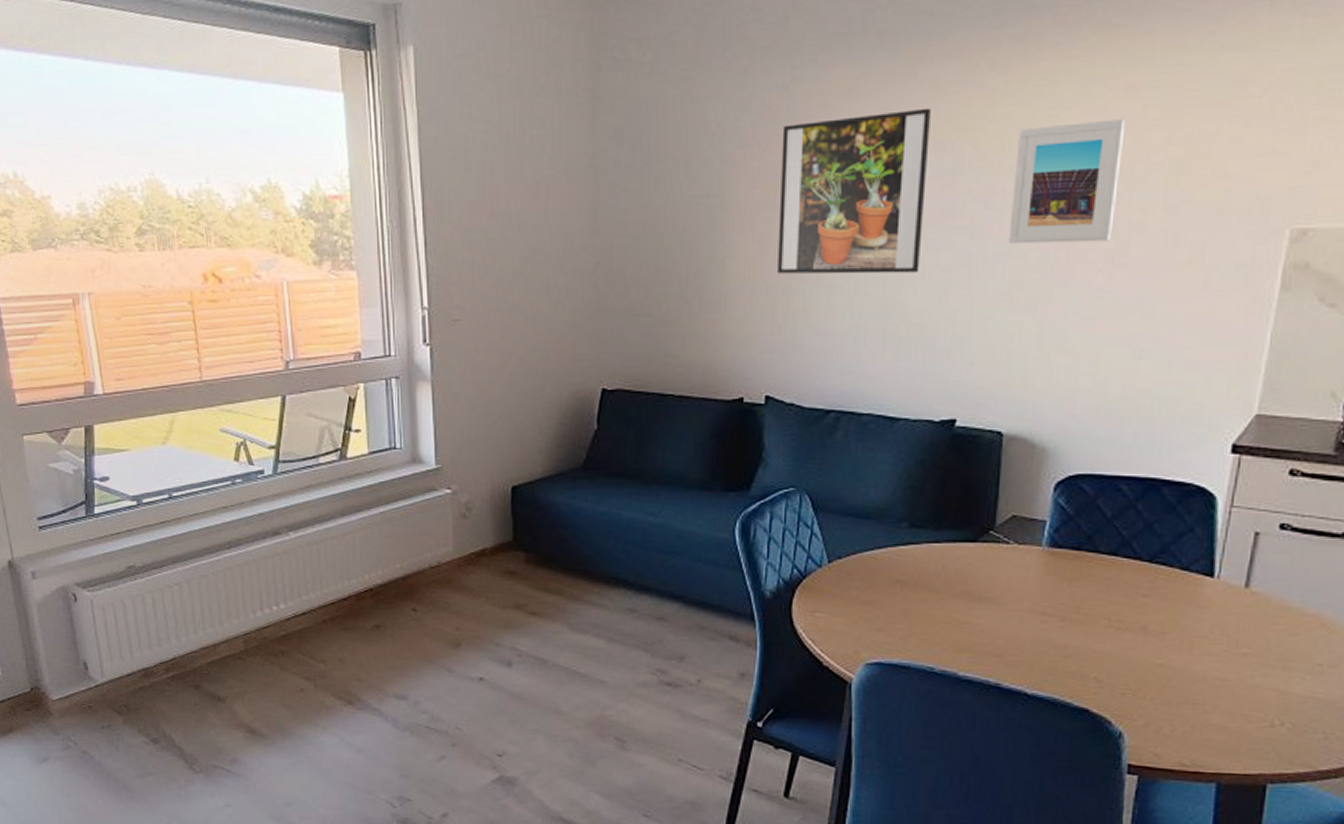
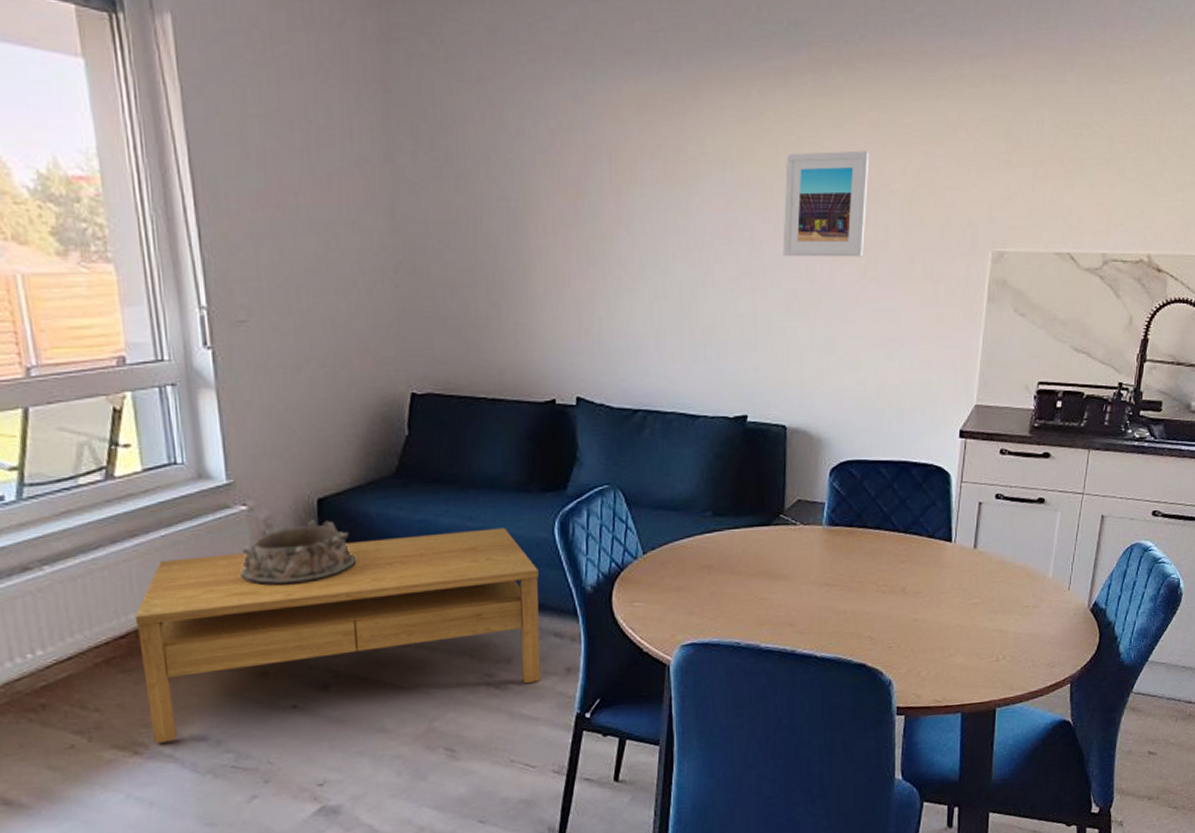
coffee table: none [355,525,716,697] -> present [134,528,541,743]
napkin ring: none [442,506,544,565] -> present [240,519,357,586]
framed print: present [778,107,931,274] -> none [579,128,712,280]

